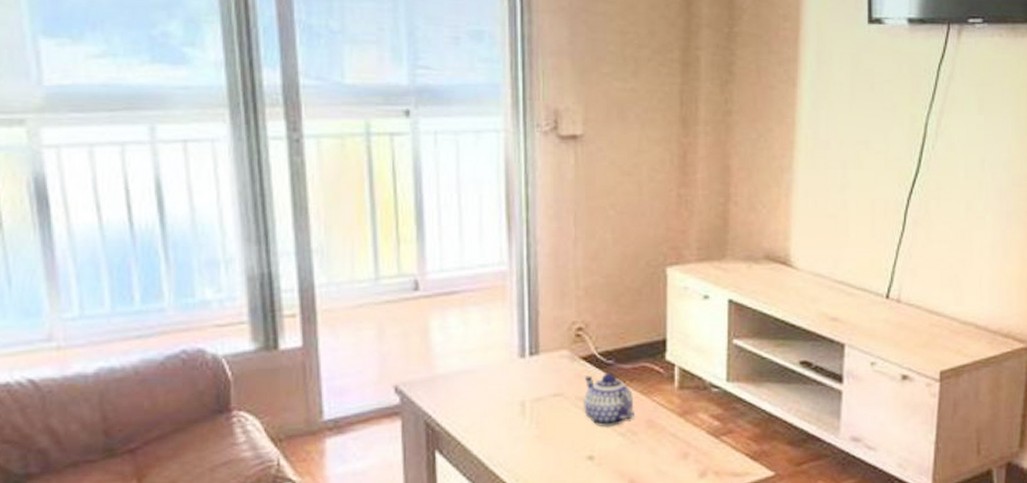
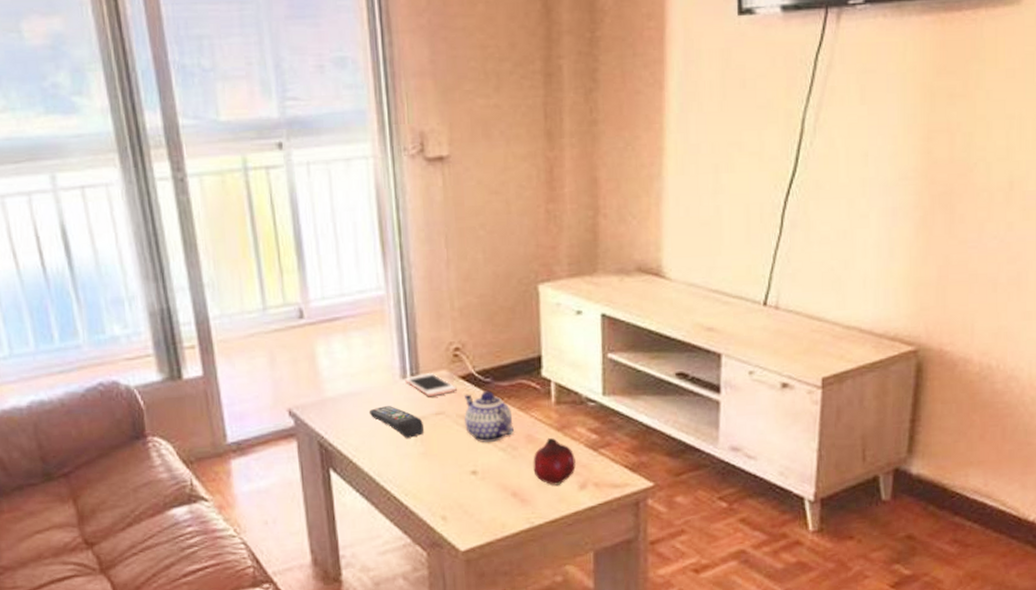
remote control: none [483,385,540,420] -> present [370,406,424,438]
cell phone: none [523,351,577,377] -> present [405,372,457,396]
fruit: none [652,423,696,473] -> present [533,437,576,486]

